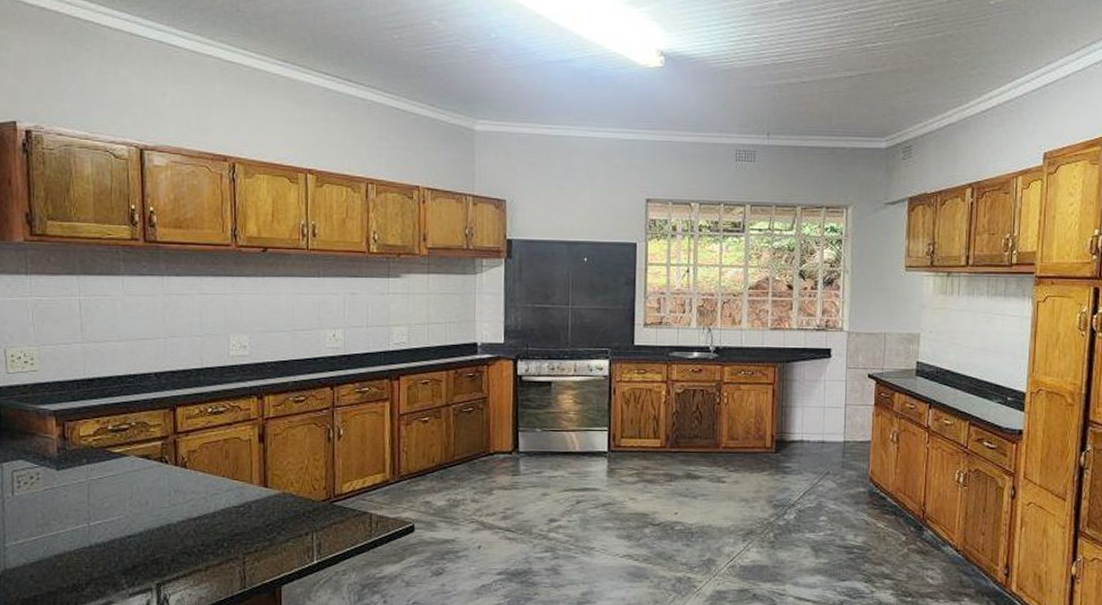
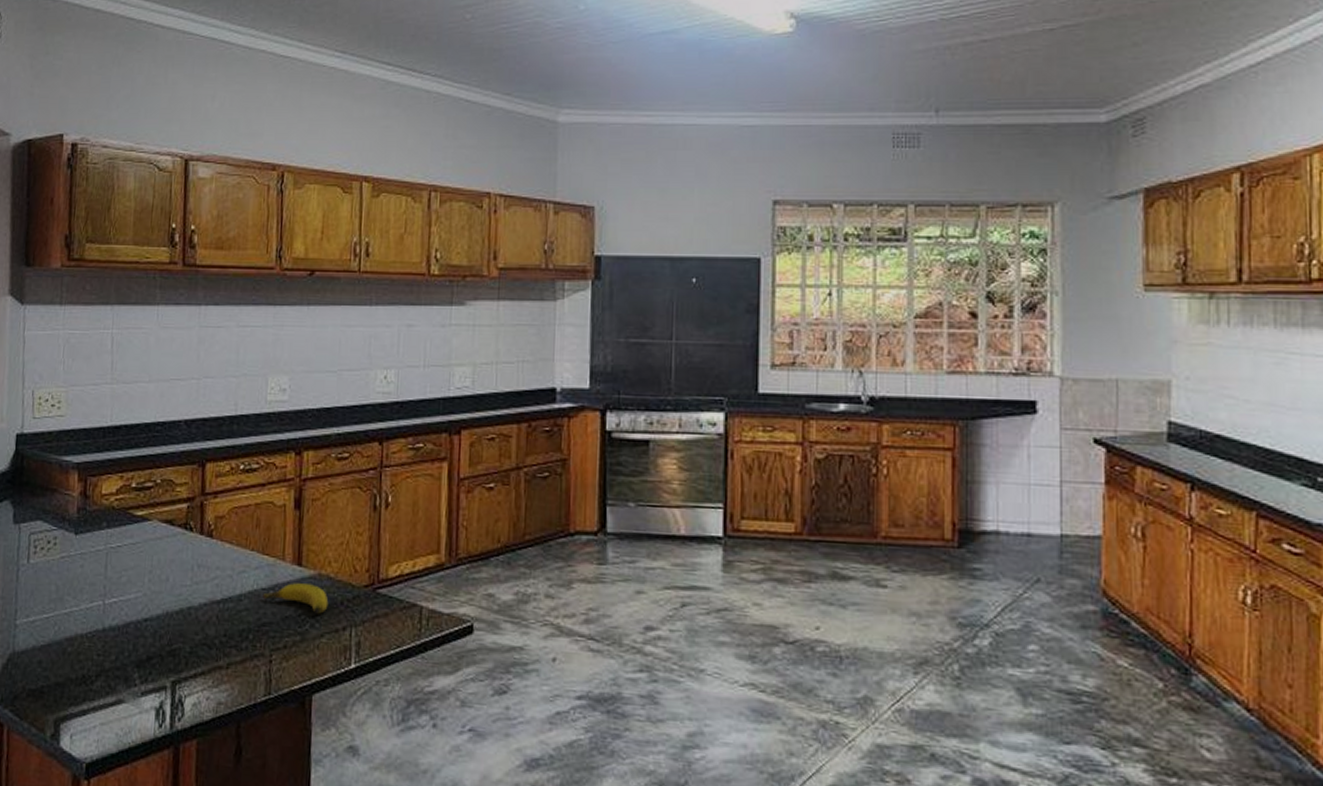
banana: none [234,501,292,524] -> present [262,583,329,614]

